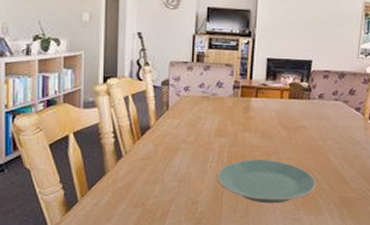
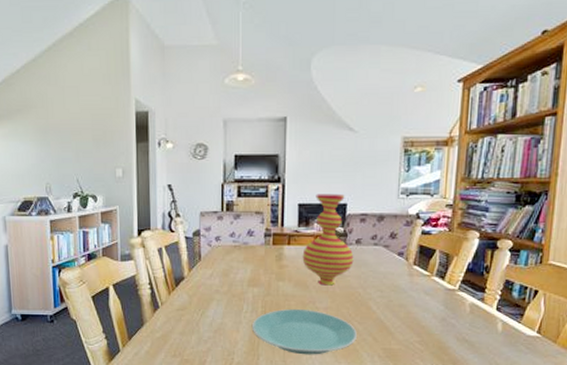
vase: none [268,49,316,137] -> present [302,194,354,286]

